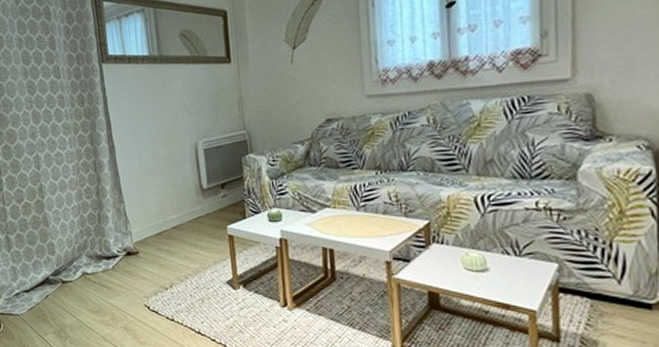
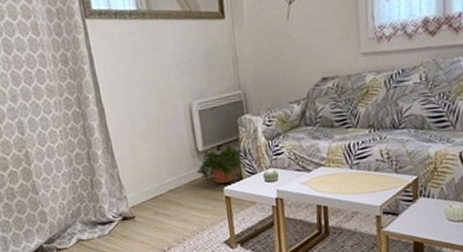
potted plant: none [201,182,247,222] -> present [197,144,244,183]

